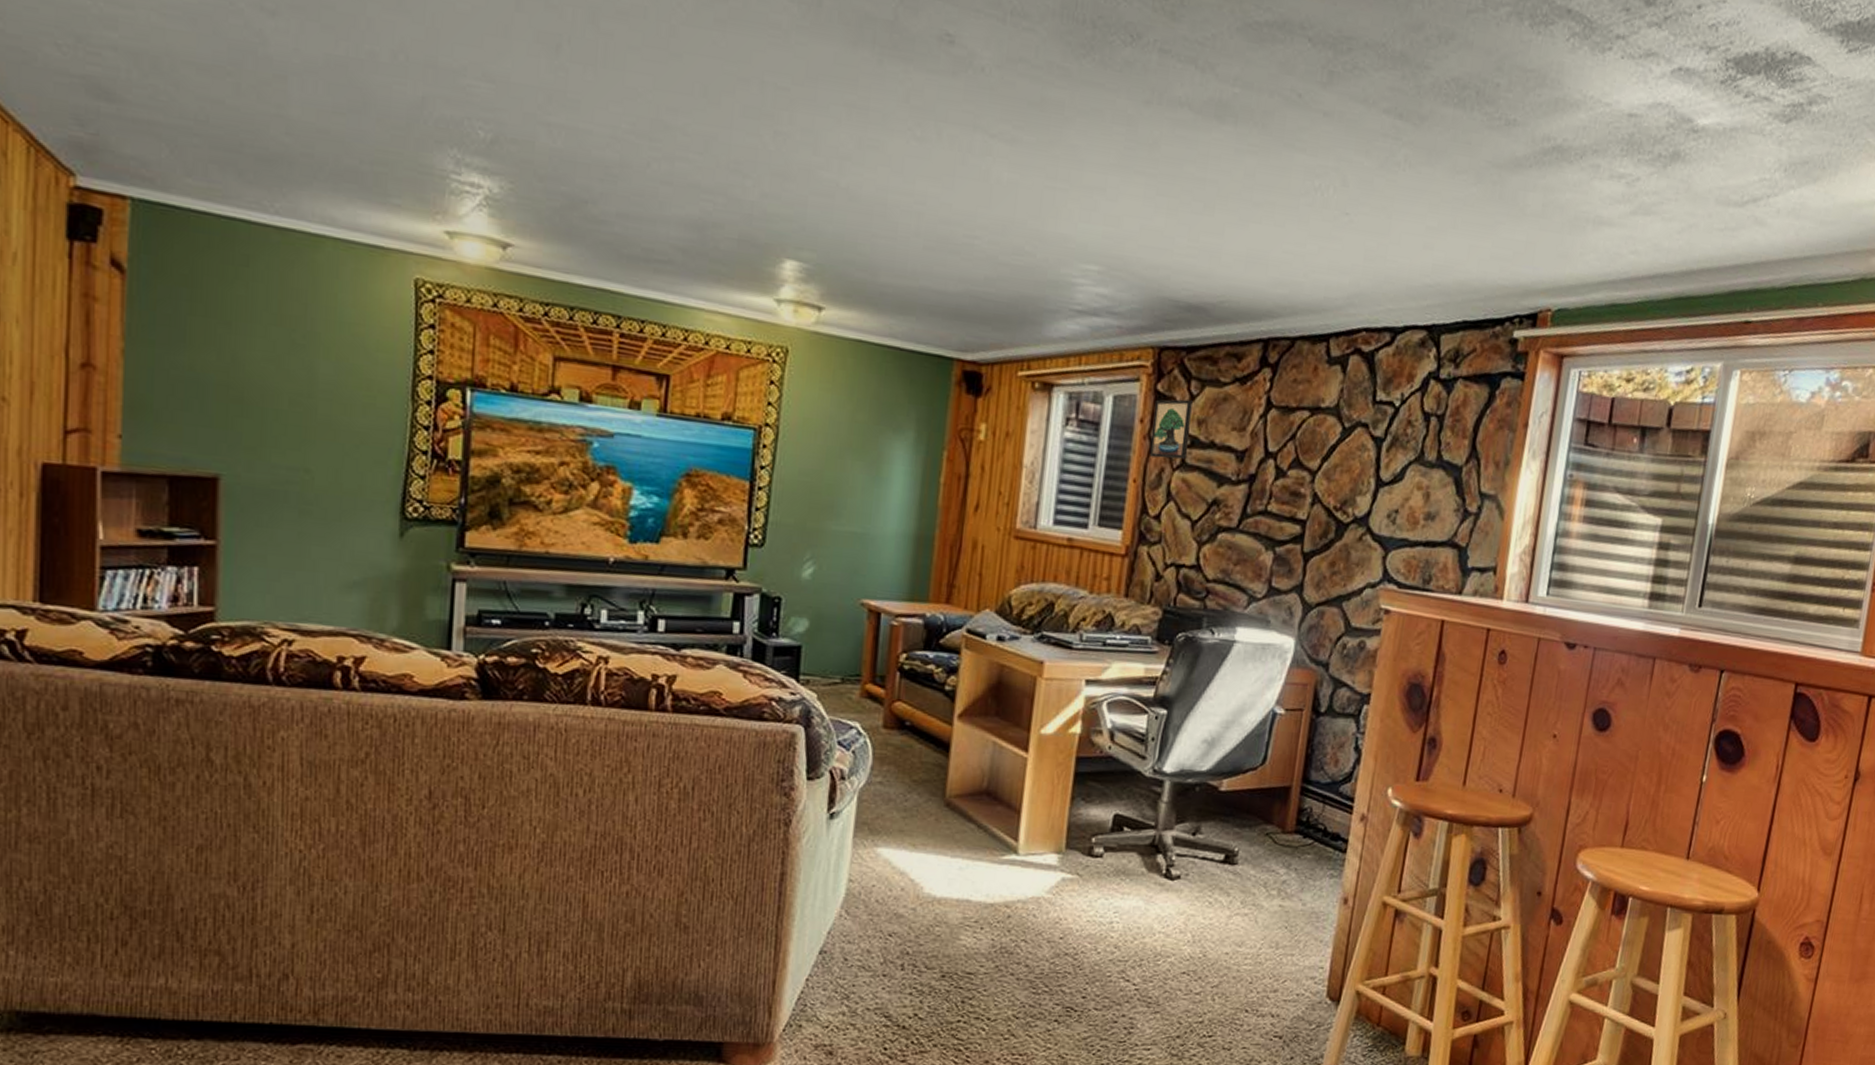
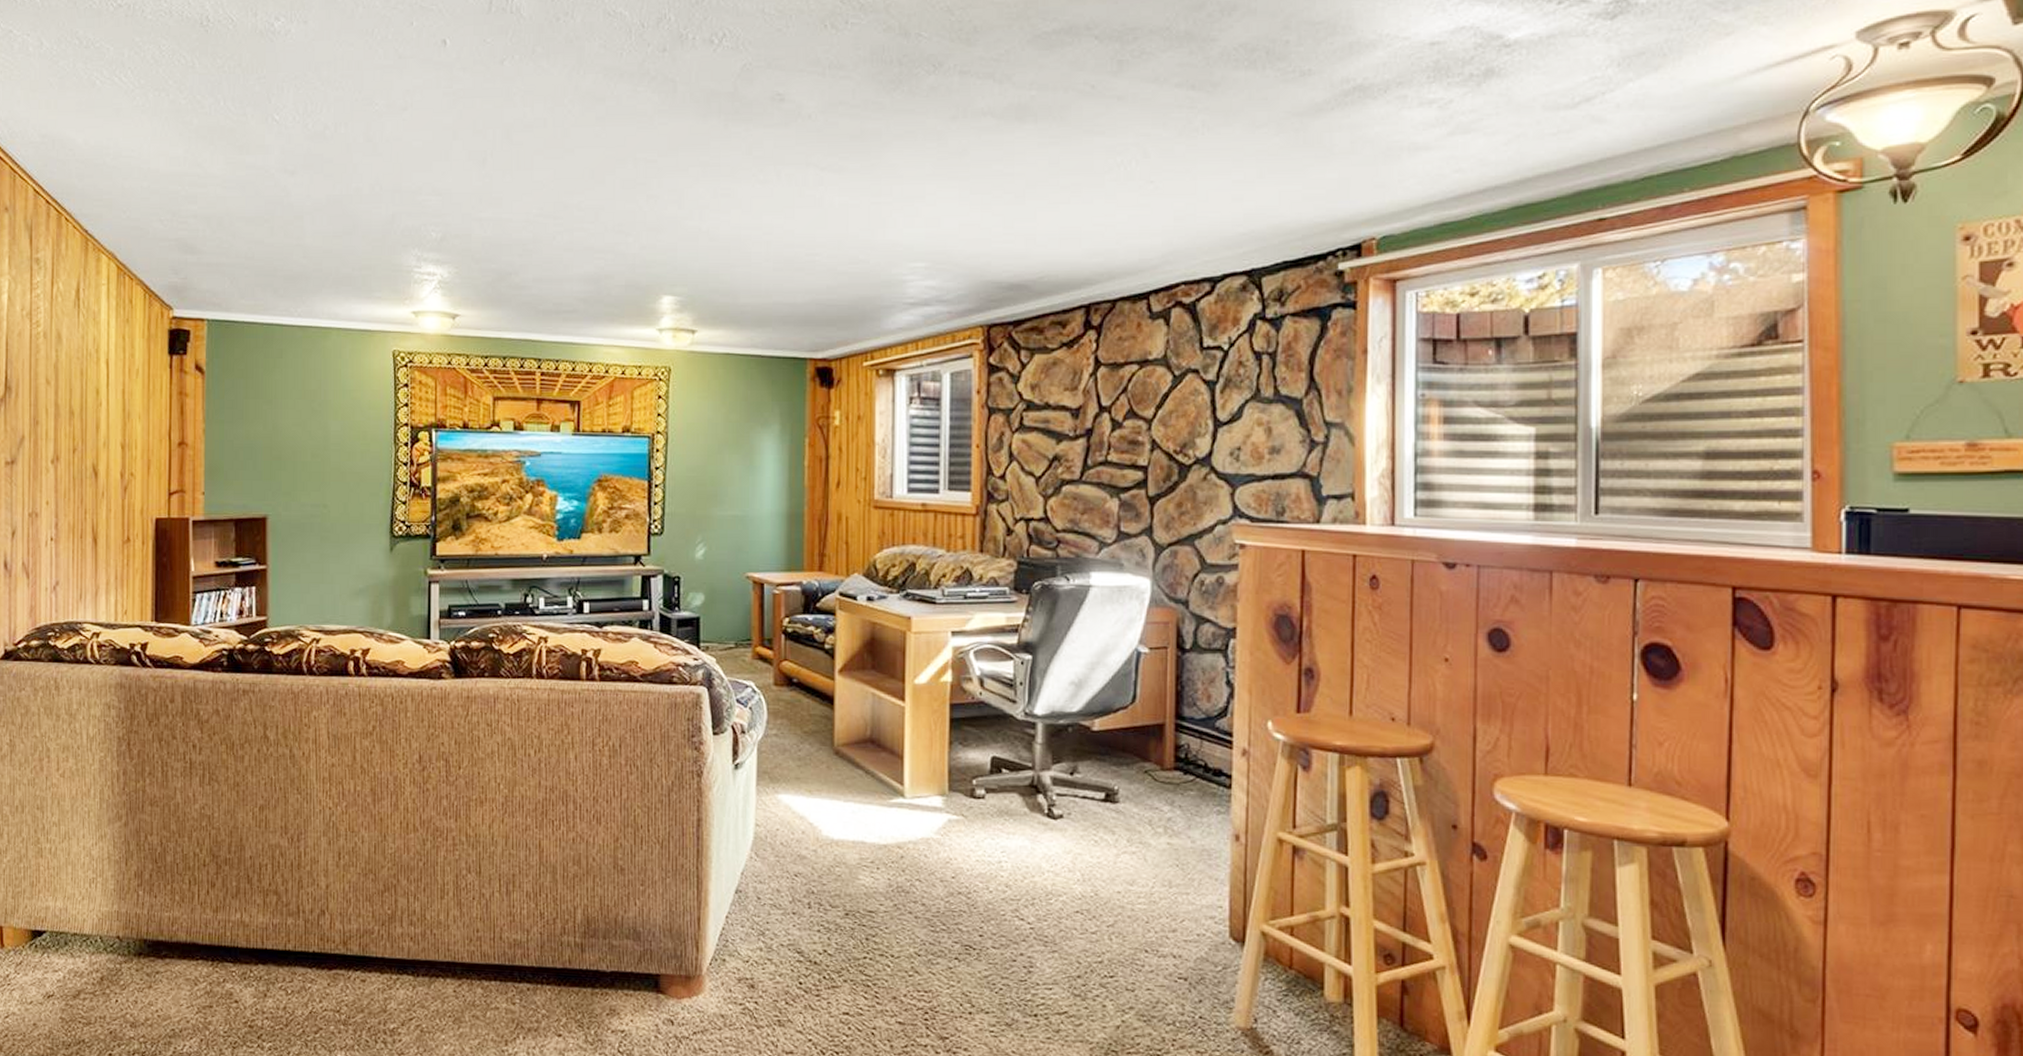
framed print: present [1149,399,1193,459] -> none [988,368,1024,423]

